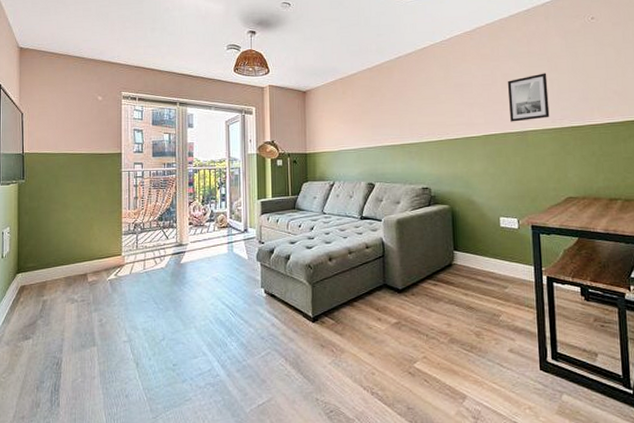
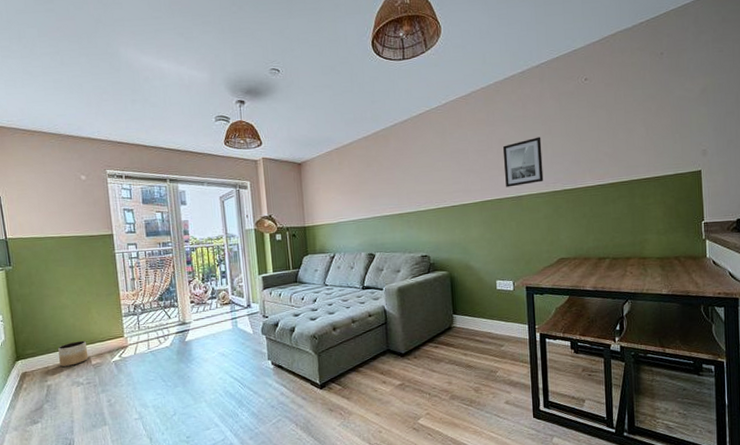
planter: none [58,257,86,283] -> present [58,340,89,367]

